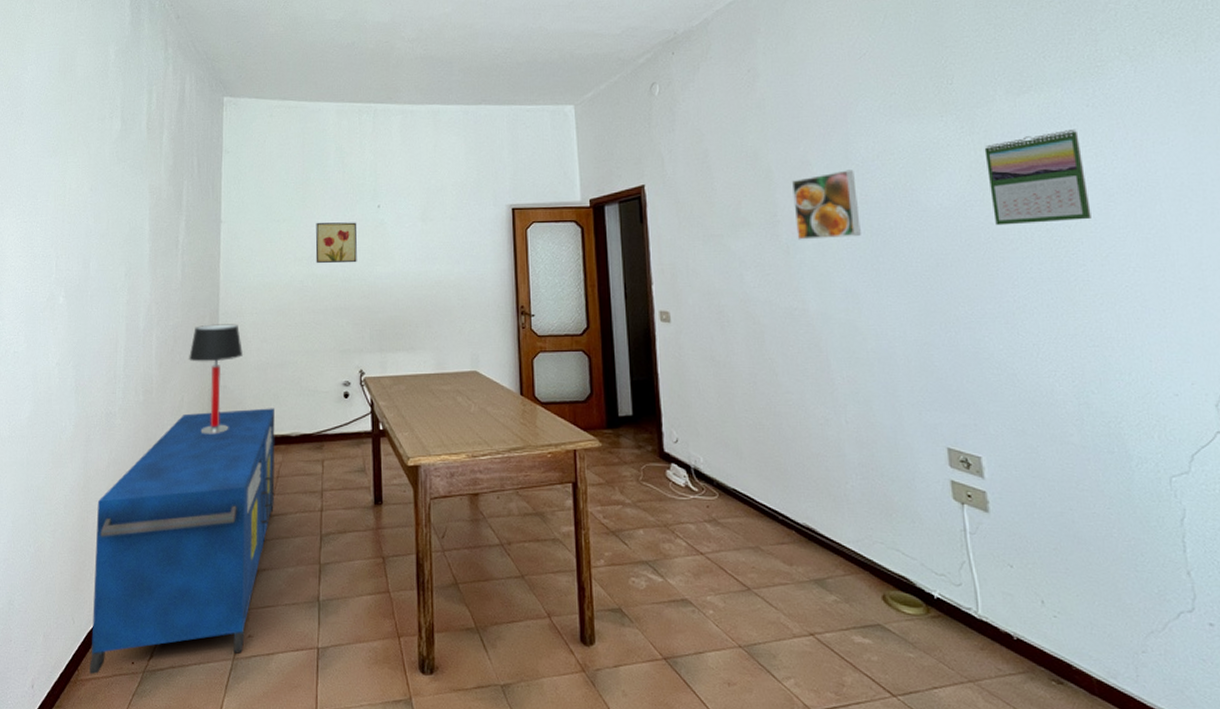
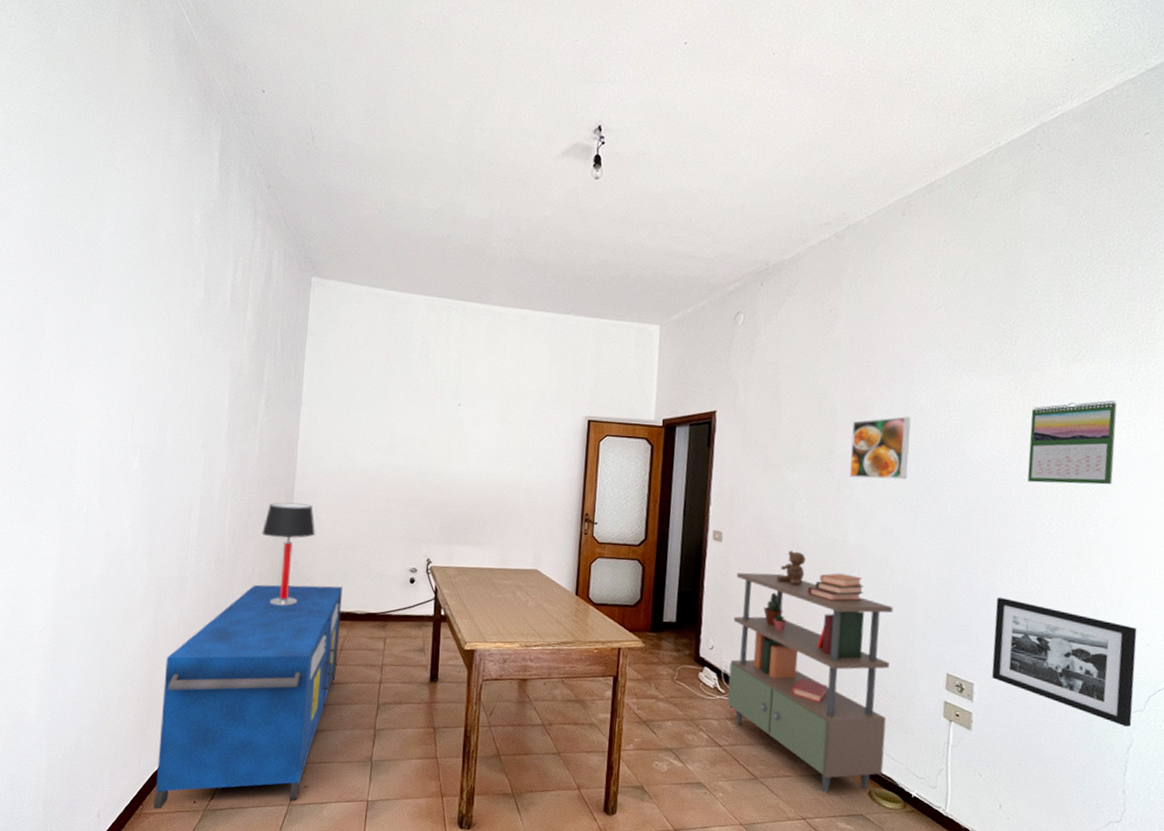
wall art: present [315,222,357,264] -> none [393,414,437,457]
shelving unit: none [691,324,895,600] -> present [727,550,894,793]
picture frame: none [988,355,1179,495] -> present [992,597,1137,728]

